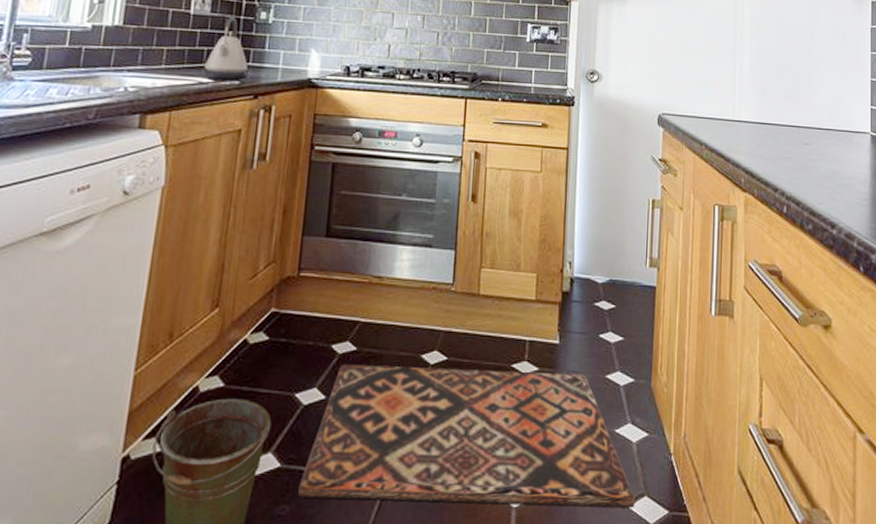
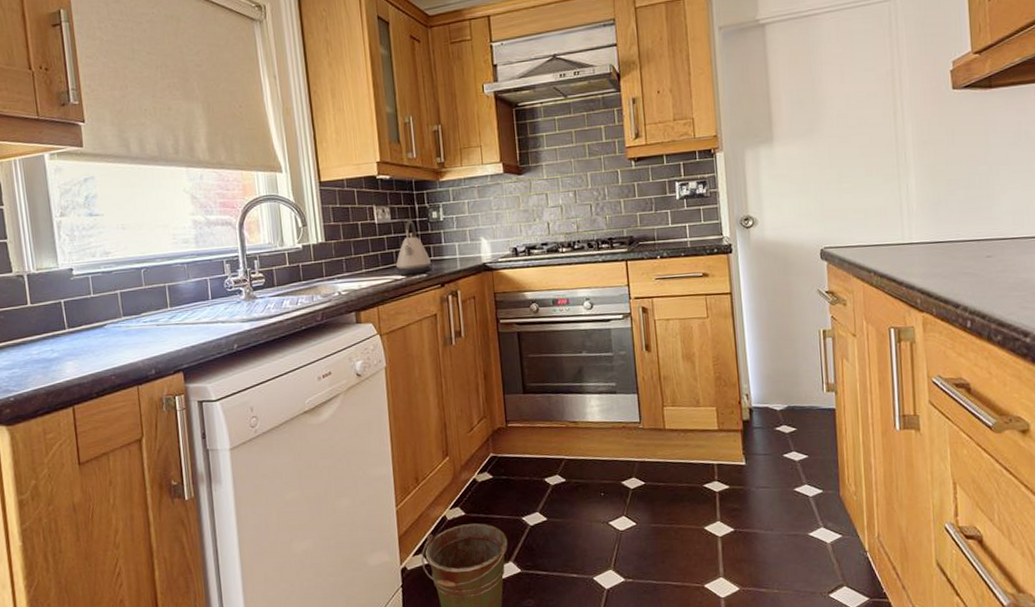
doormat: present [298,364,635,509] -> none [538,488,835,597]

